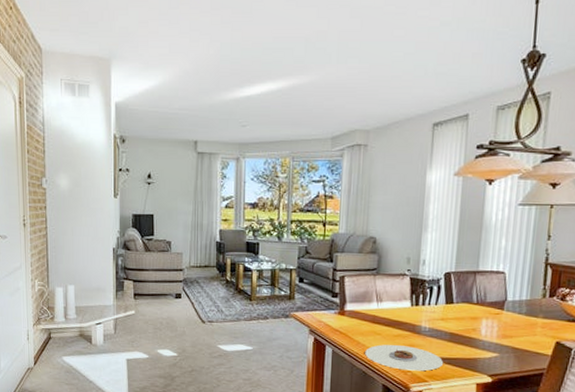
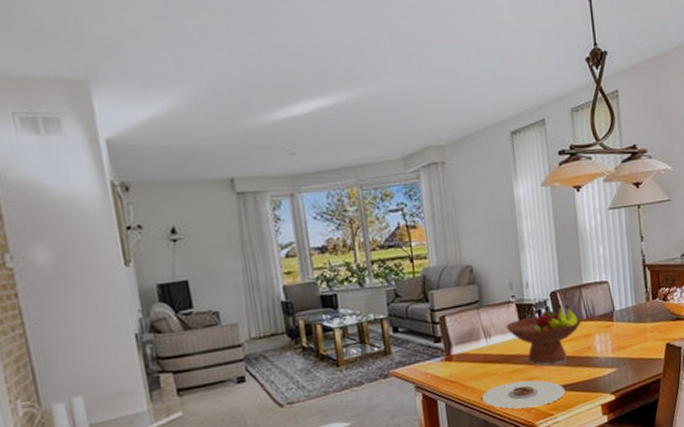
fruit bowl: none [397,284,472,336] -> present [506,303,582,364]

